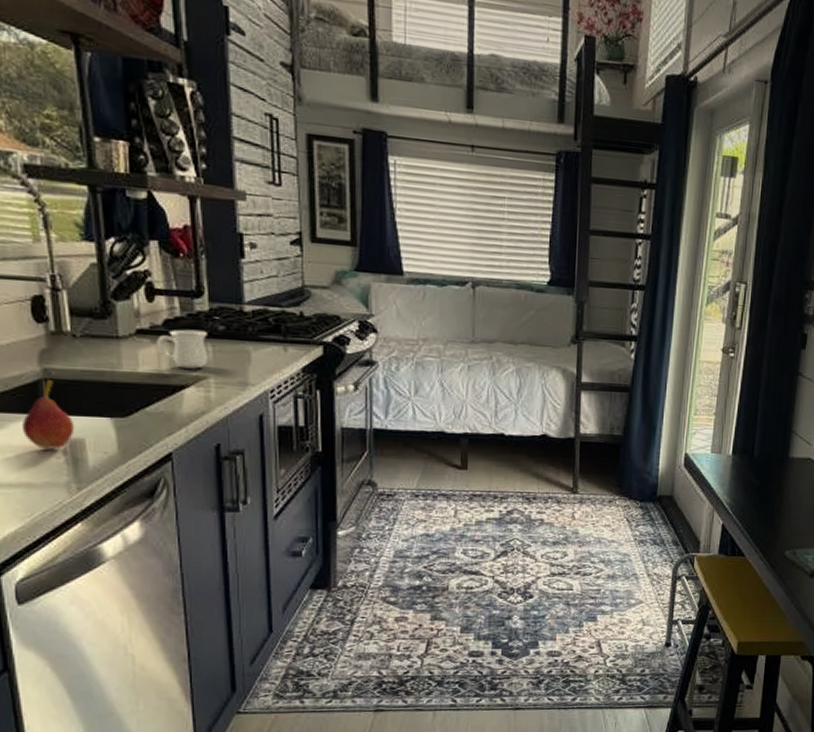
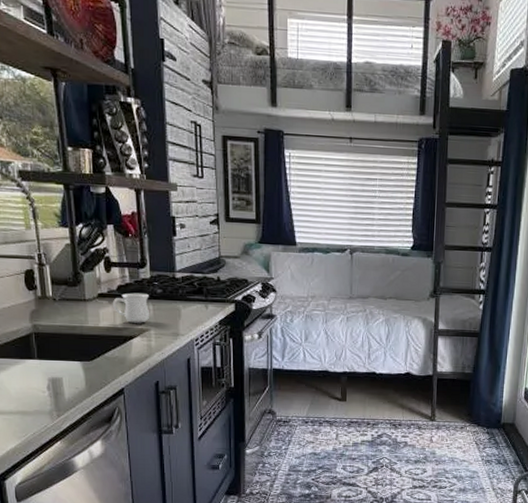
fruit: present [23,380,75,449] -> none [19,333,56,385]

